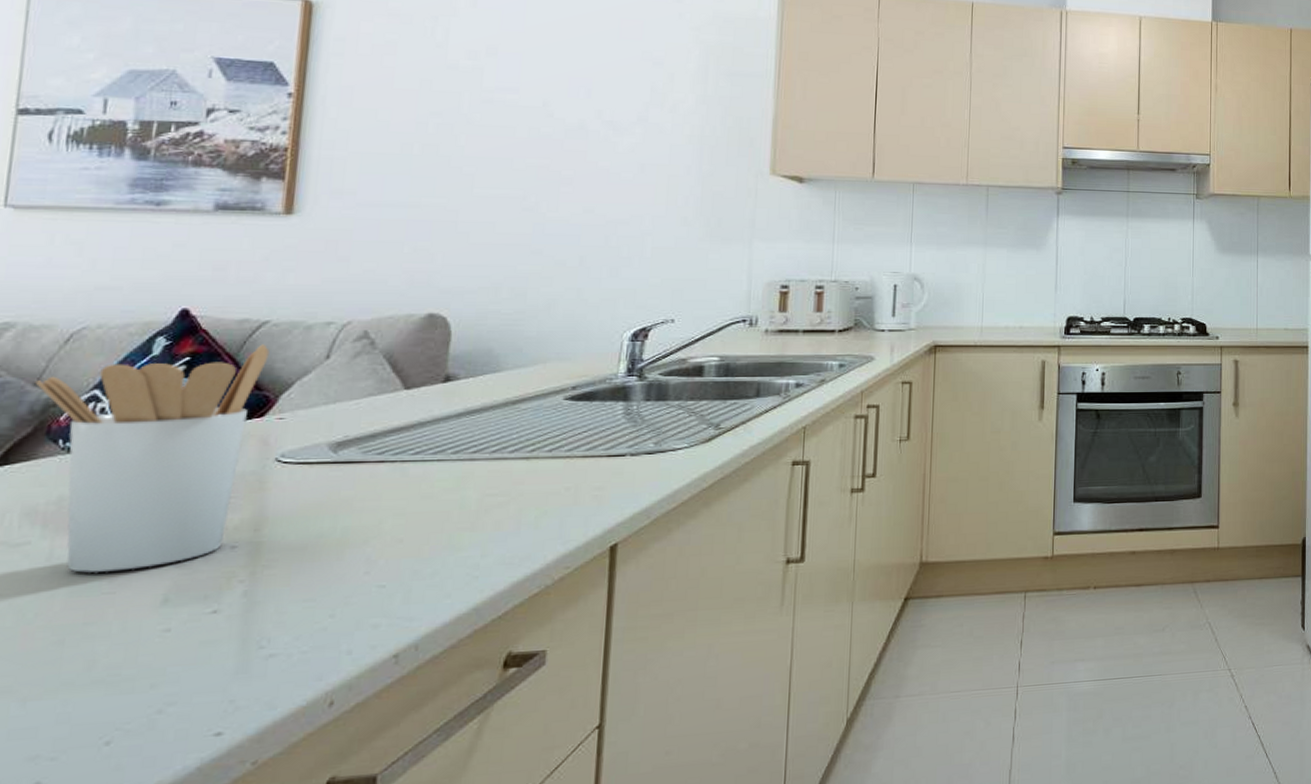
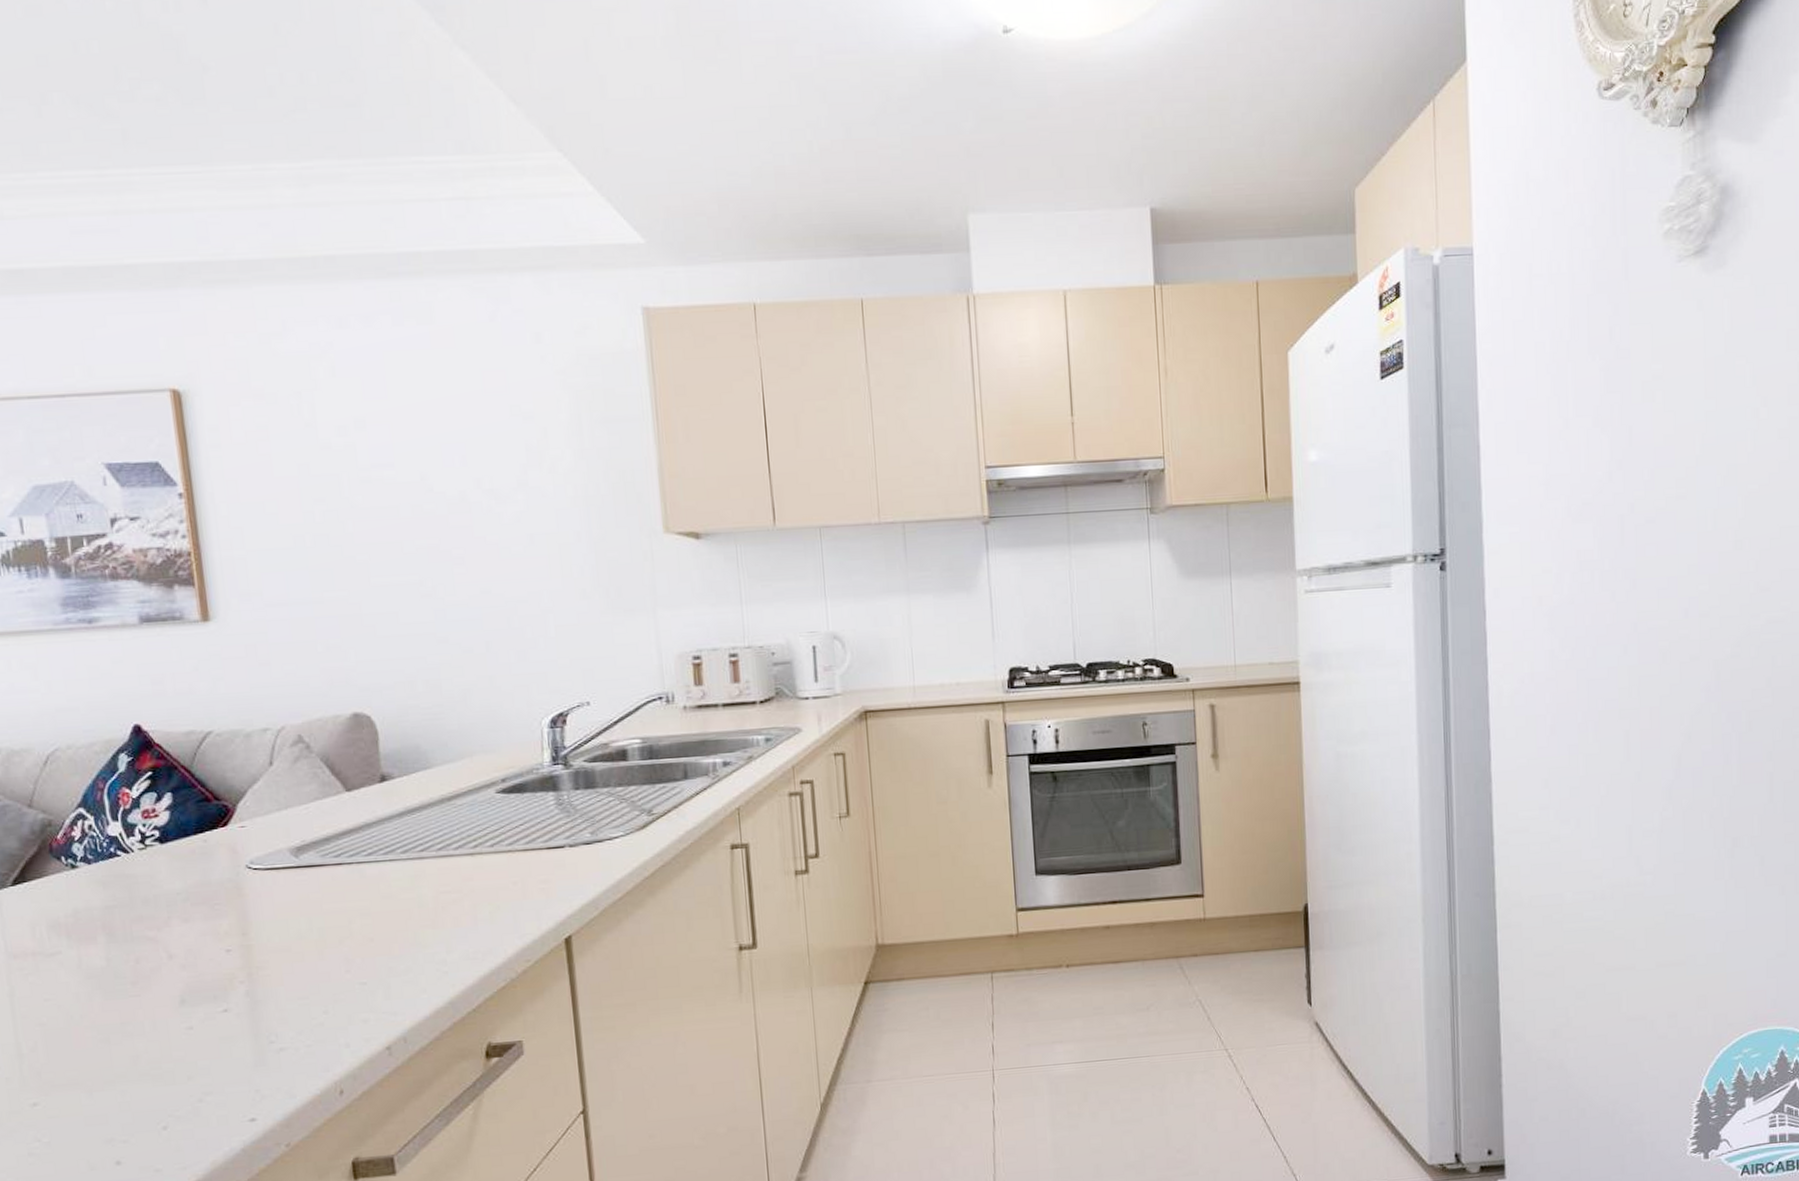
utensil holder: present [35,344,270,574] -> none [28,755,219,979]

